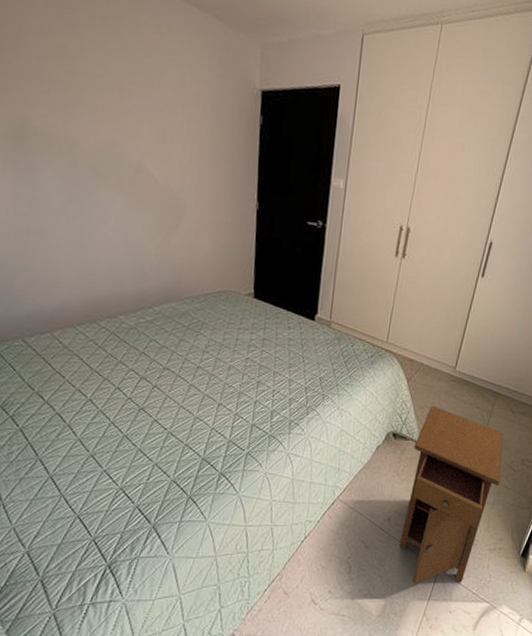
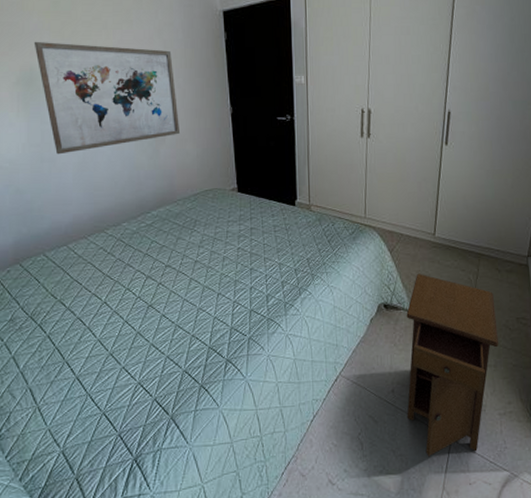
wall art: none [29,88,197,229] -> present [34,41,181,155]

